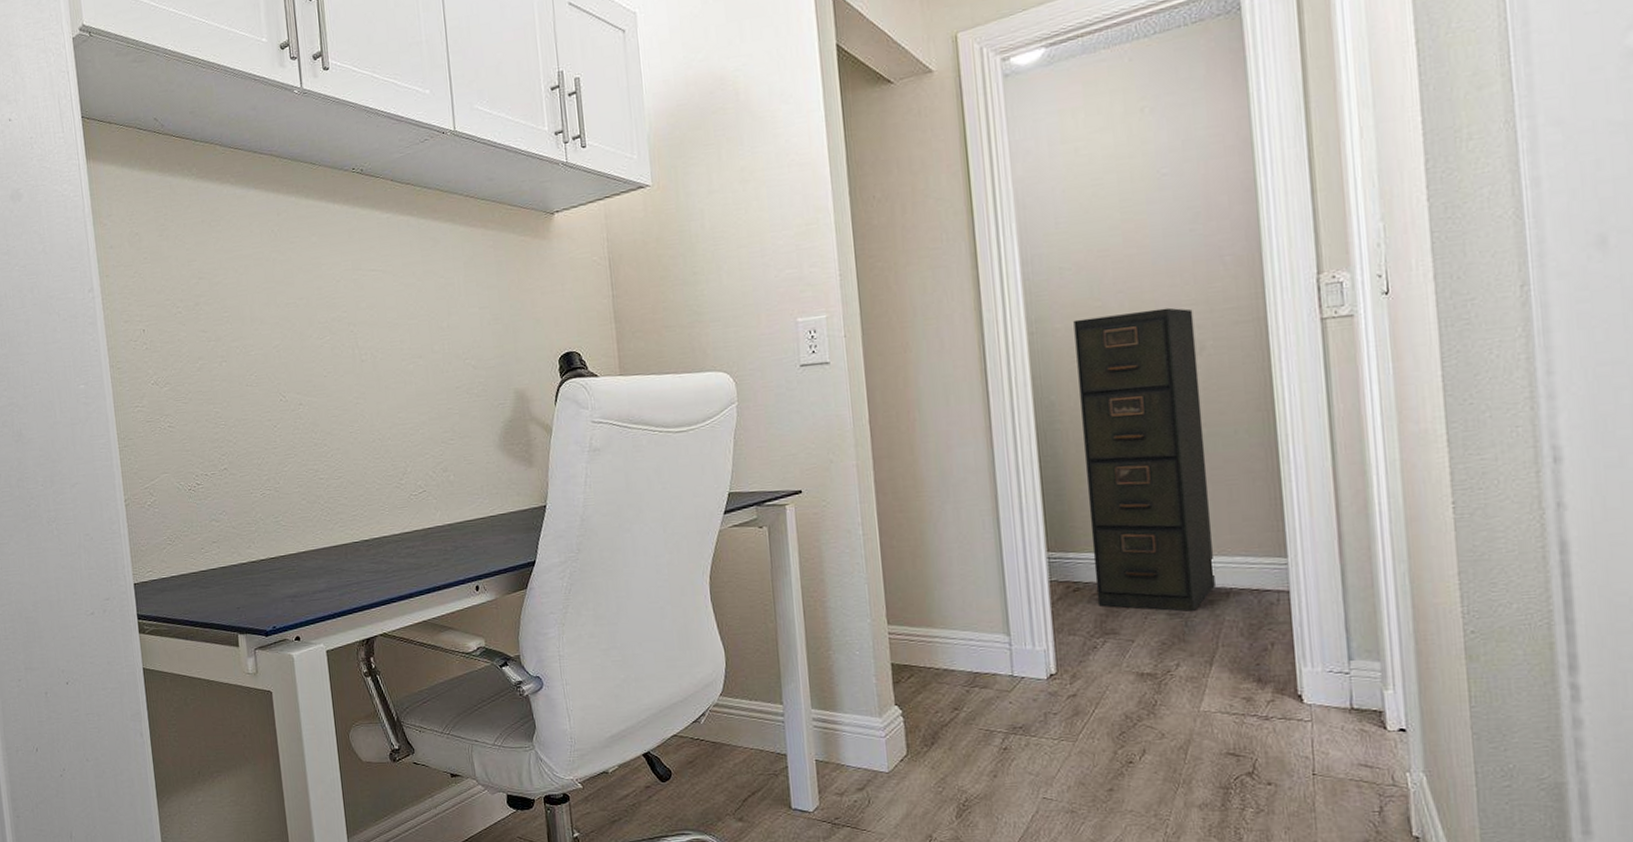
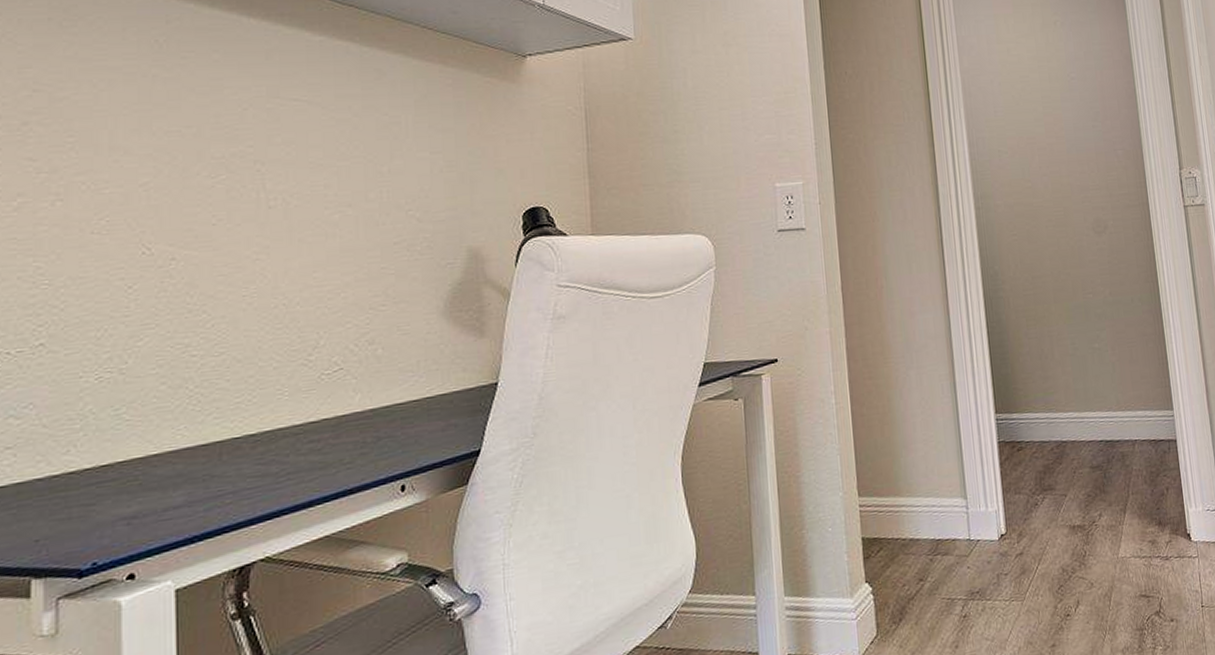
filing cabinet: present [1073,307,1215,612] -> none [1010,191,1125,464]

